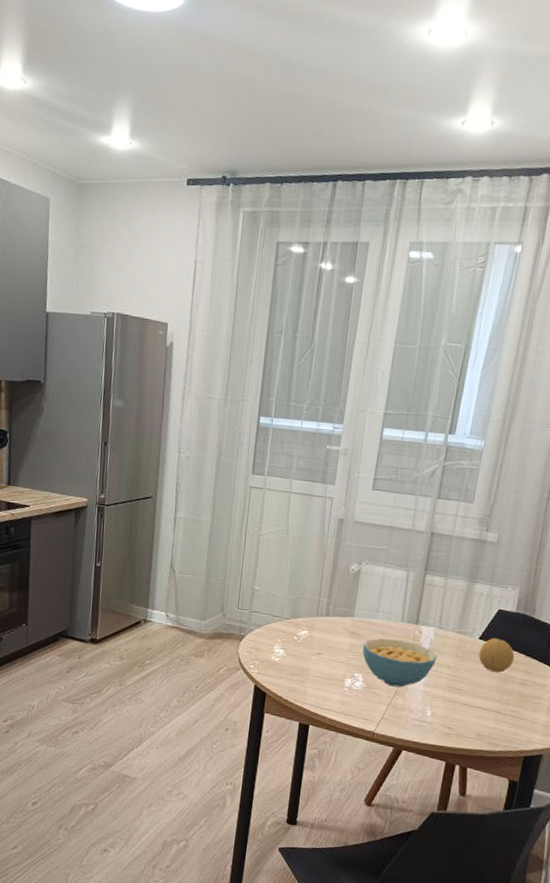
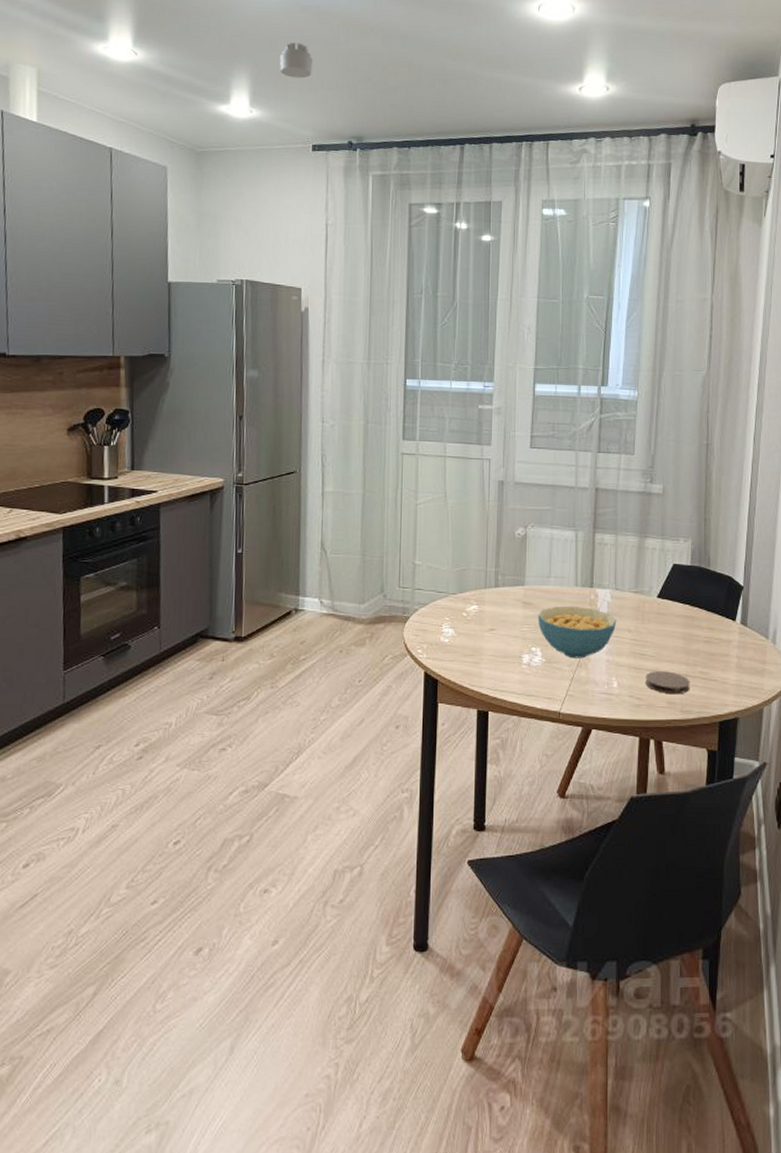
smoke detector: none [160,70,194,109] -> present [279,42,313,79]
coaster: none [458,705,501,728] -> present [646,671,690,695]
fruit: present [478,637,515,673] -> none [659,594,696,633]

